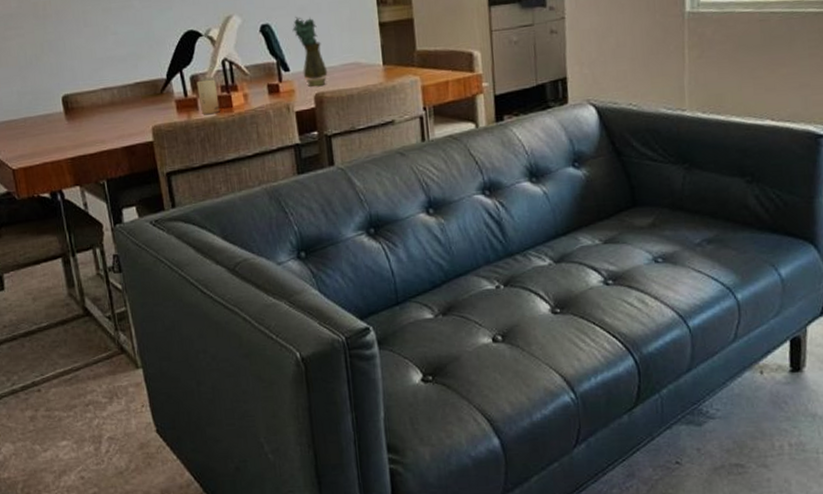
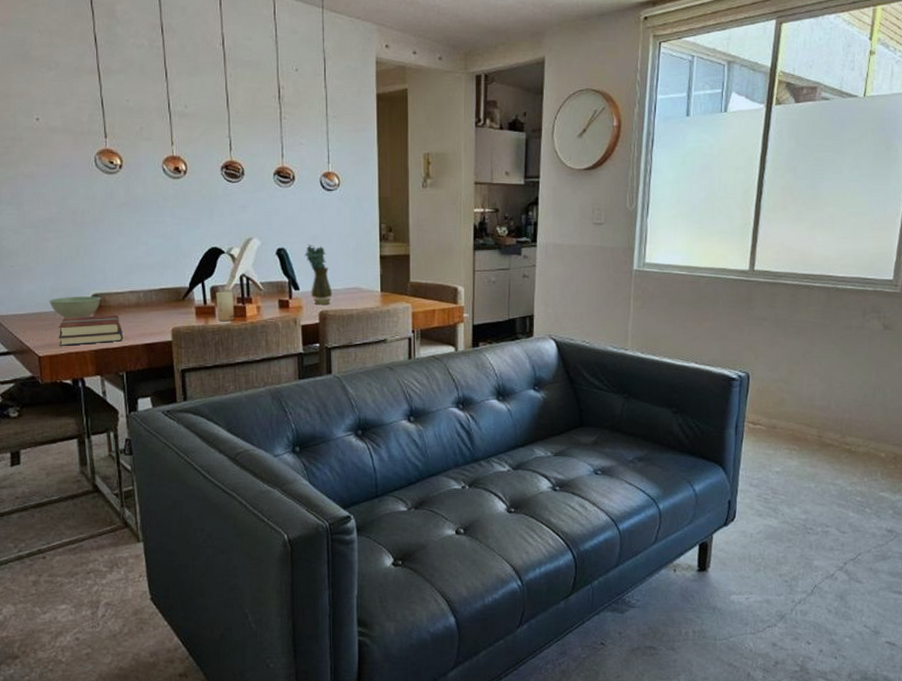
bowl: none [17,97,73,125] -> present [48,296,101,319]
books: none [31,116,100,156] -> present [58,314,123,346]

